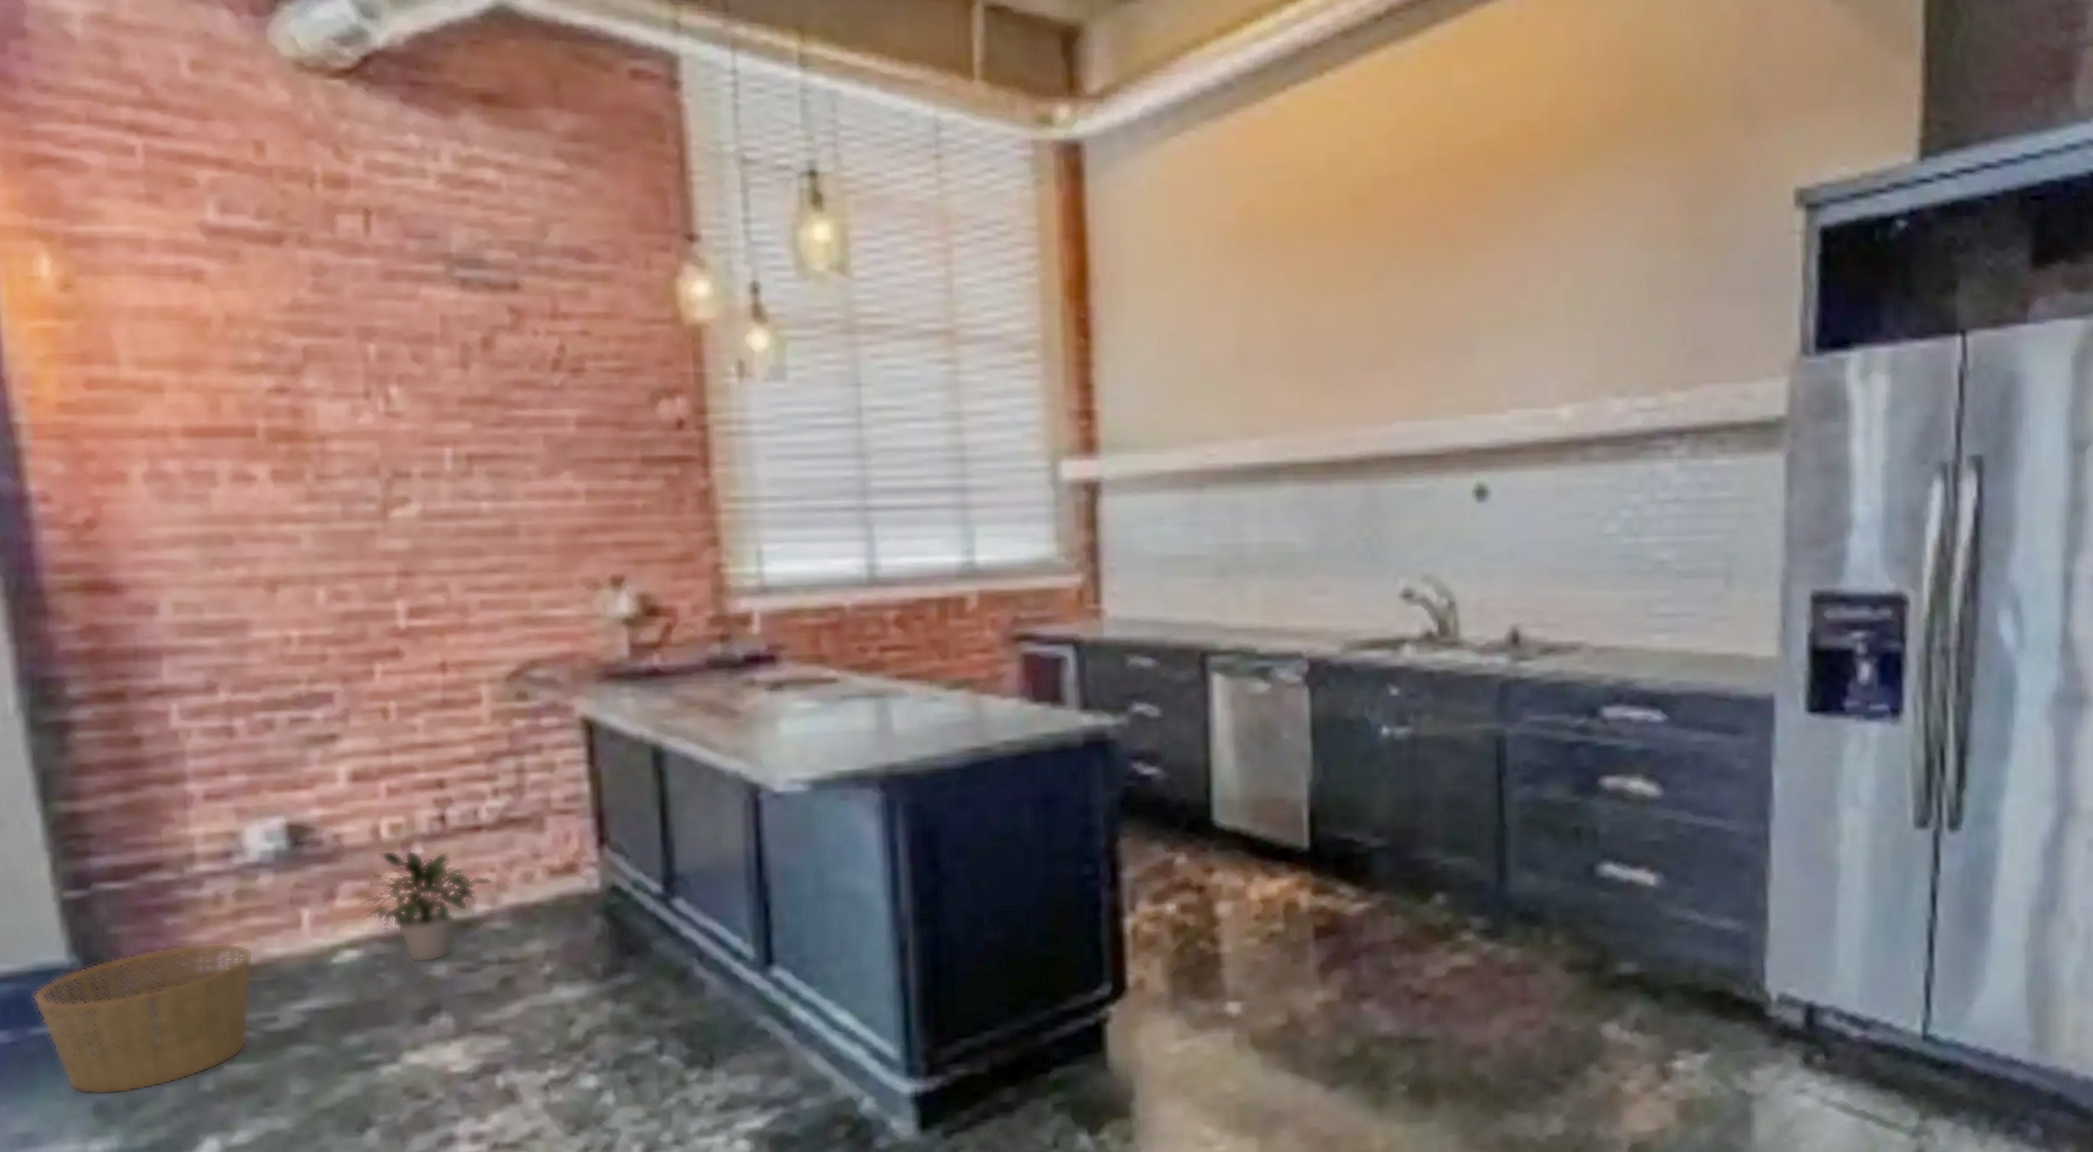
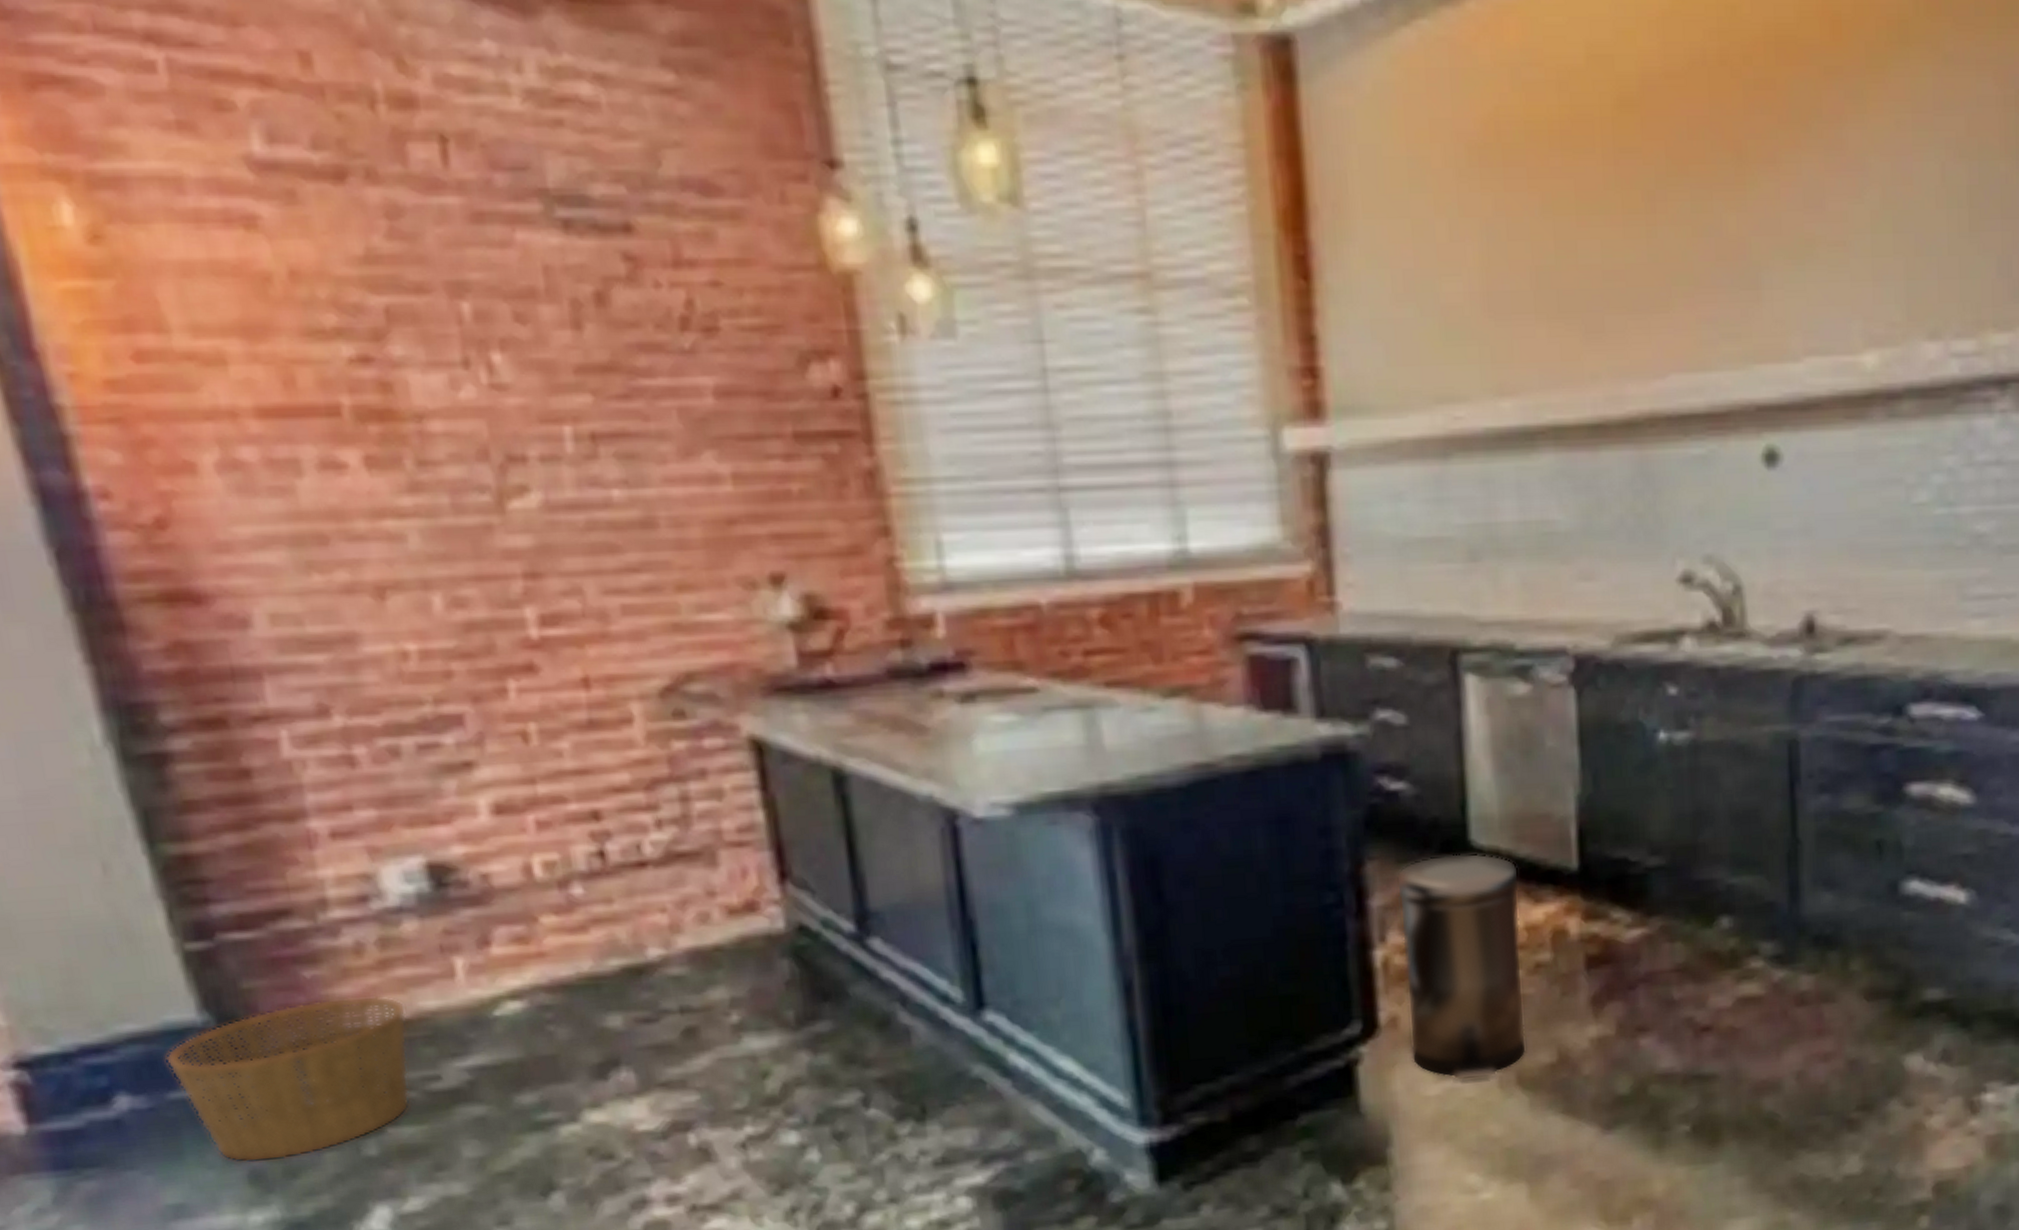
potted plant: present [357,849,495,963] -> none [515,889,667,1014]
pedal bin: none [1146,832,1260,1039] -> present [1396,853,1527,1080]

